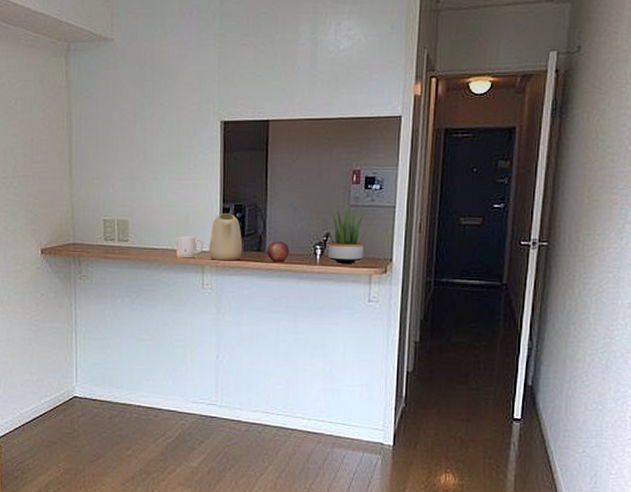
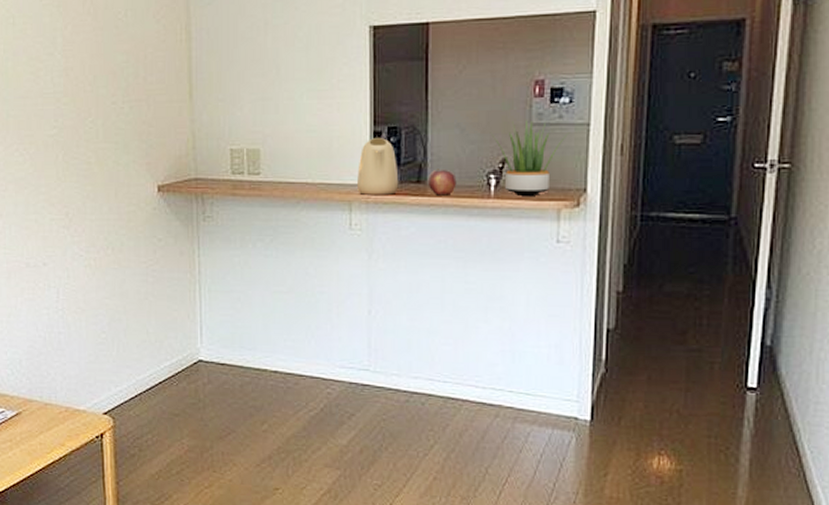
mug: present [176,236,203,258] -> none [317,167,350,193]

